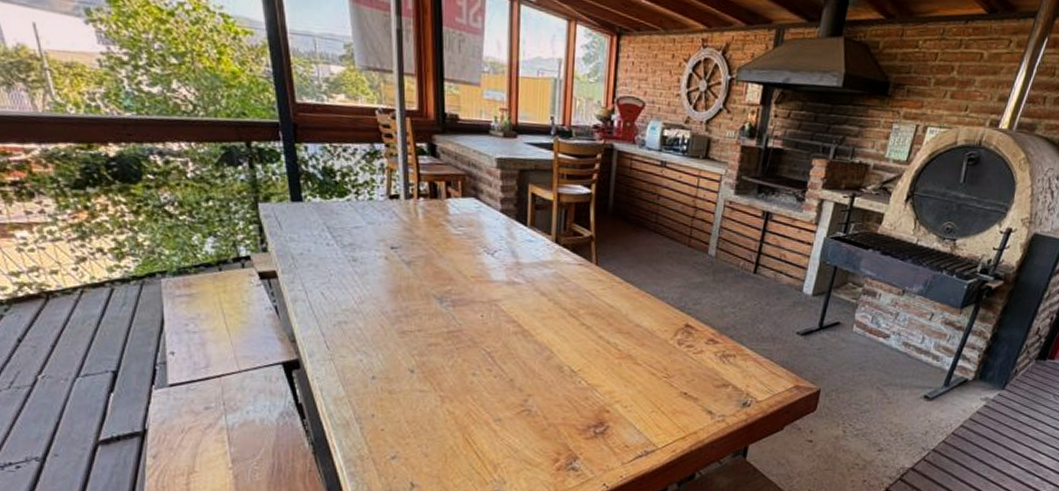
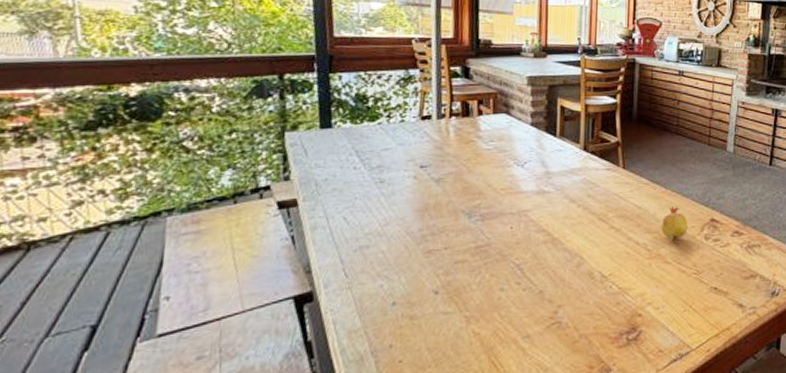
fruit: none [631,307,661,346] -> present [660,206,688,244]

